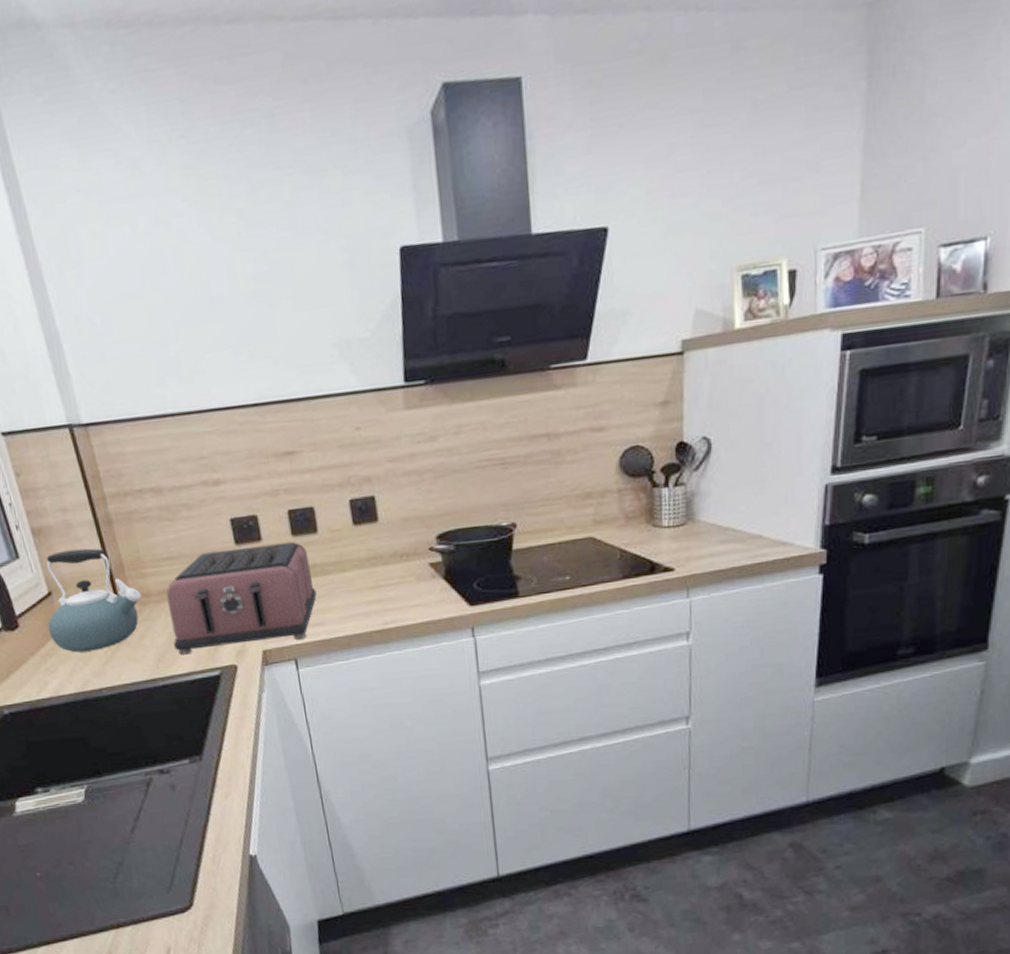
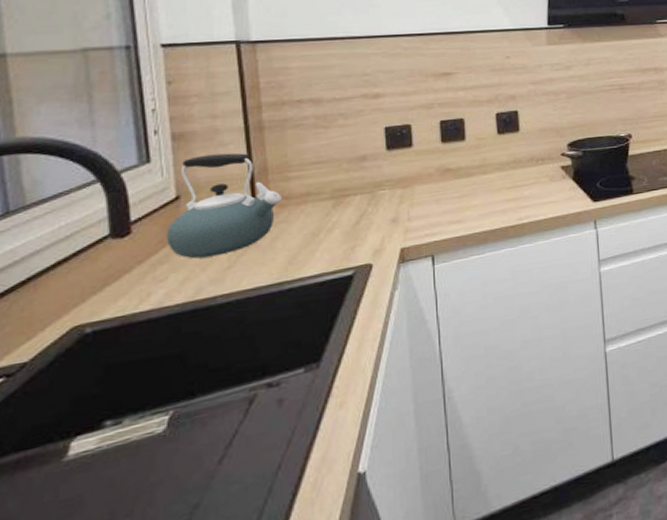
toaster: present [166,542,317,655] -> none [308,148,459,257]

